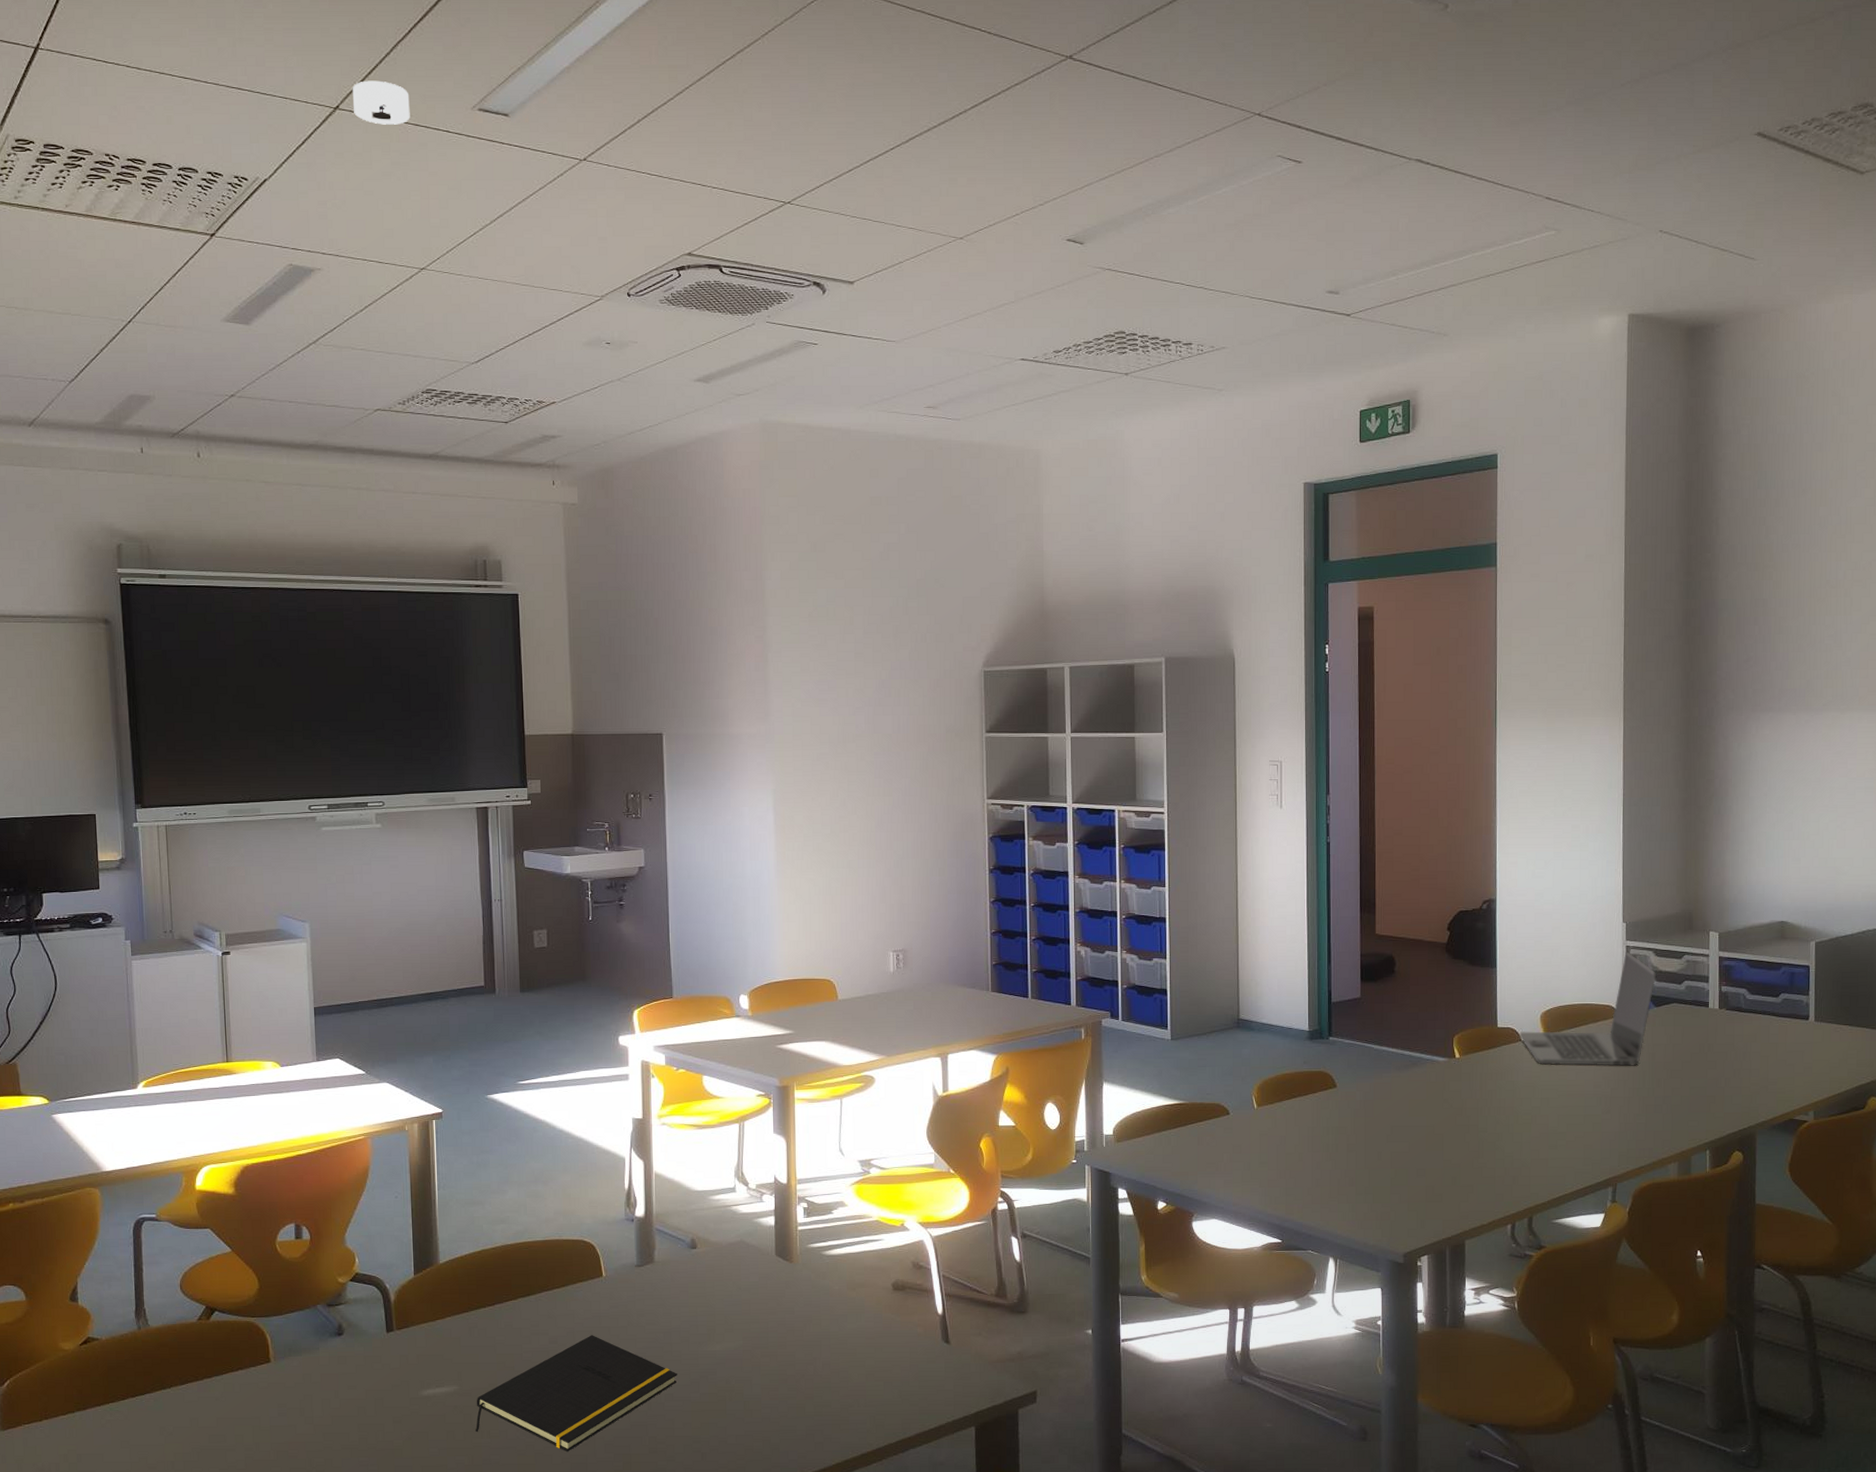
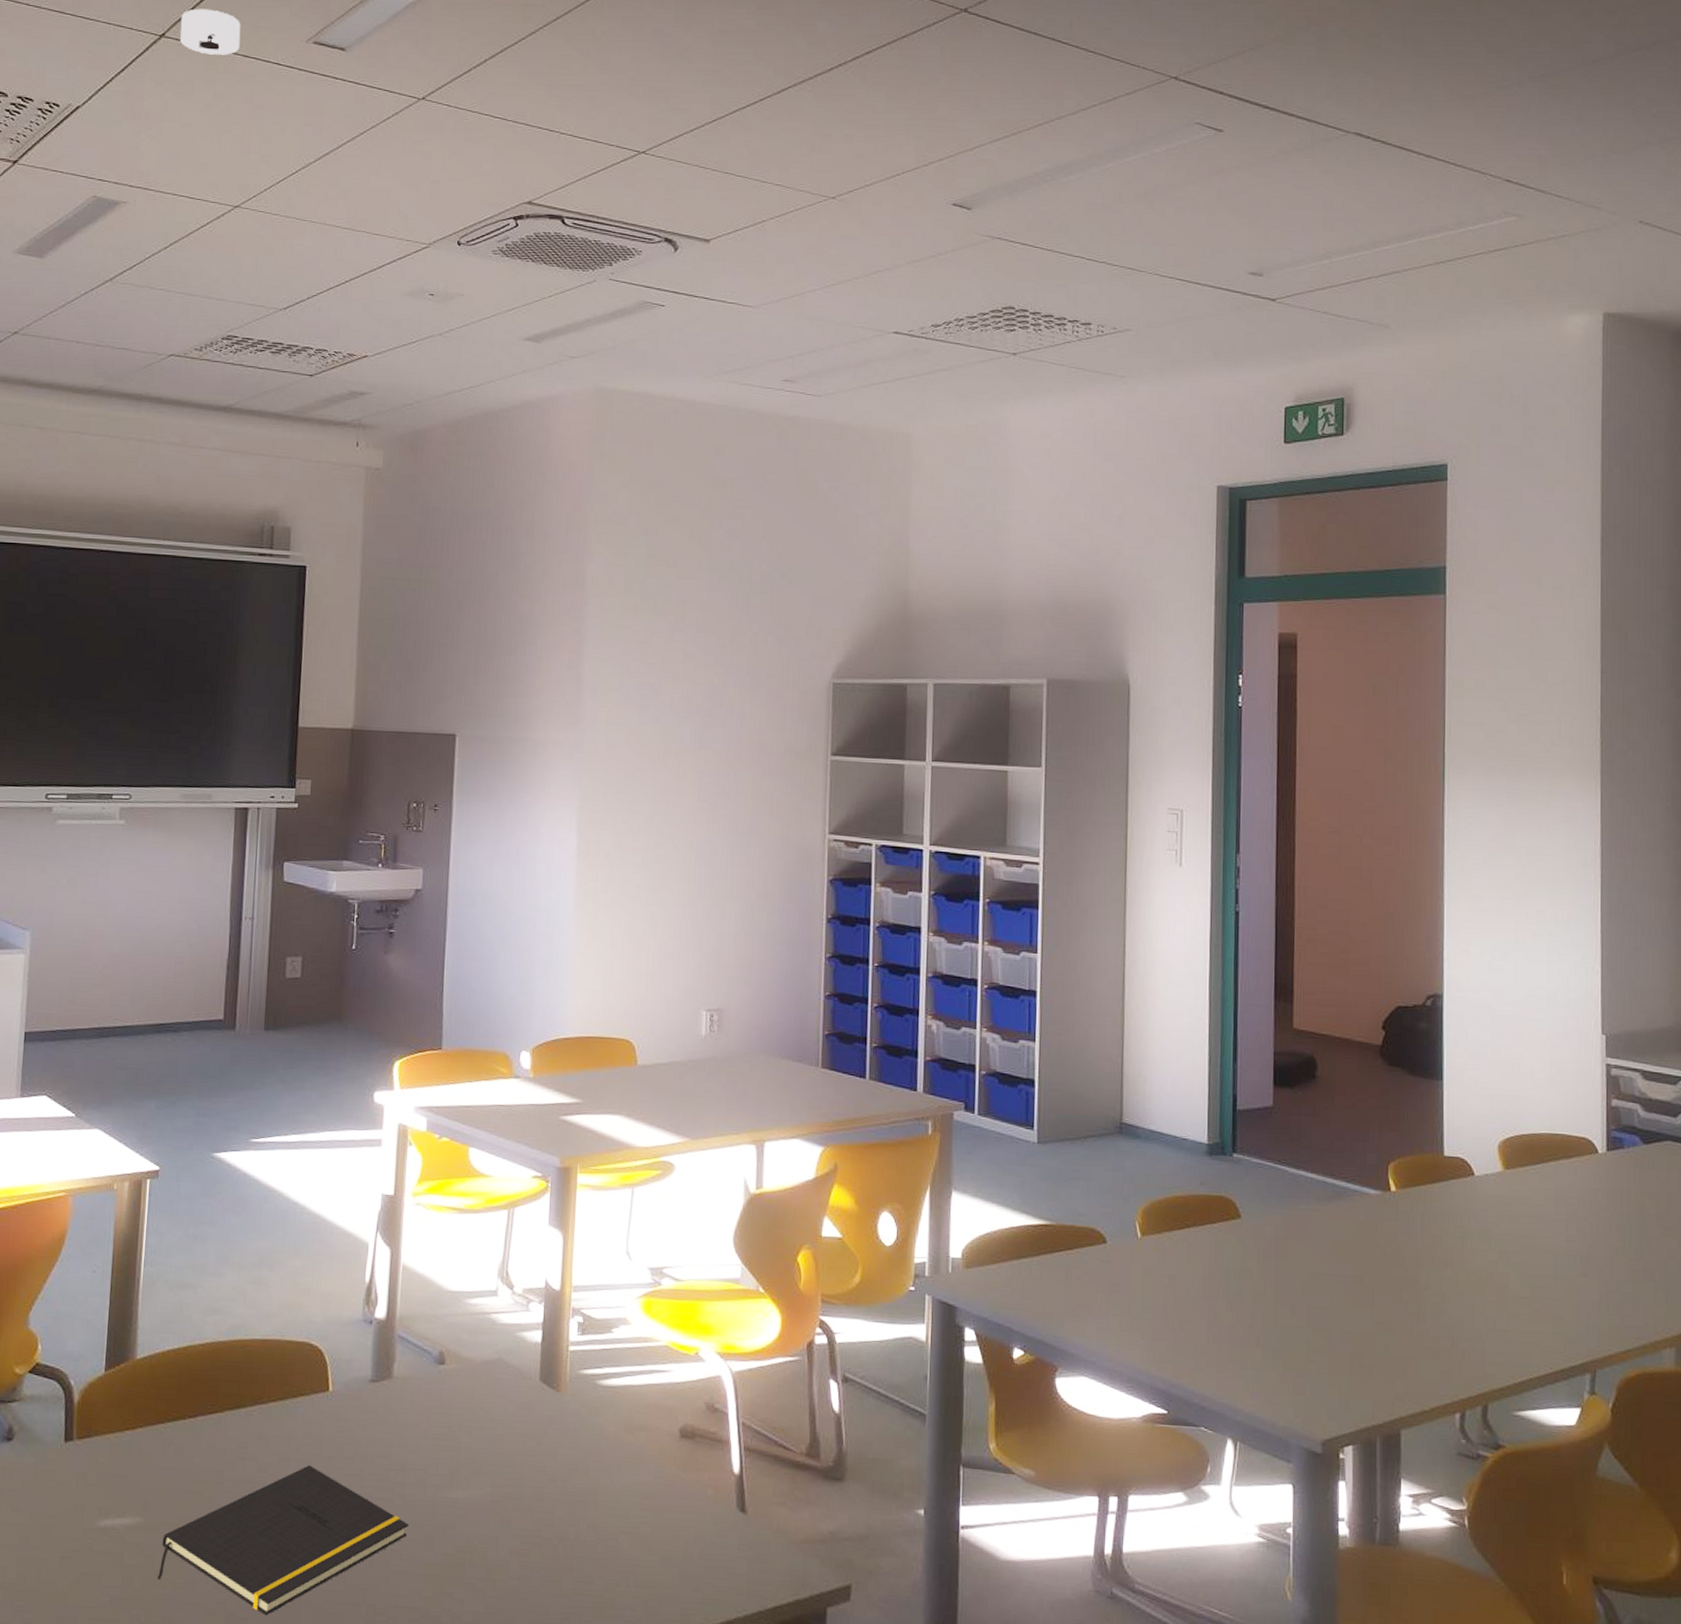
laptop: present [1519,951,1656,1066] -> none [1472,1071,1644,1218]

